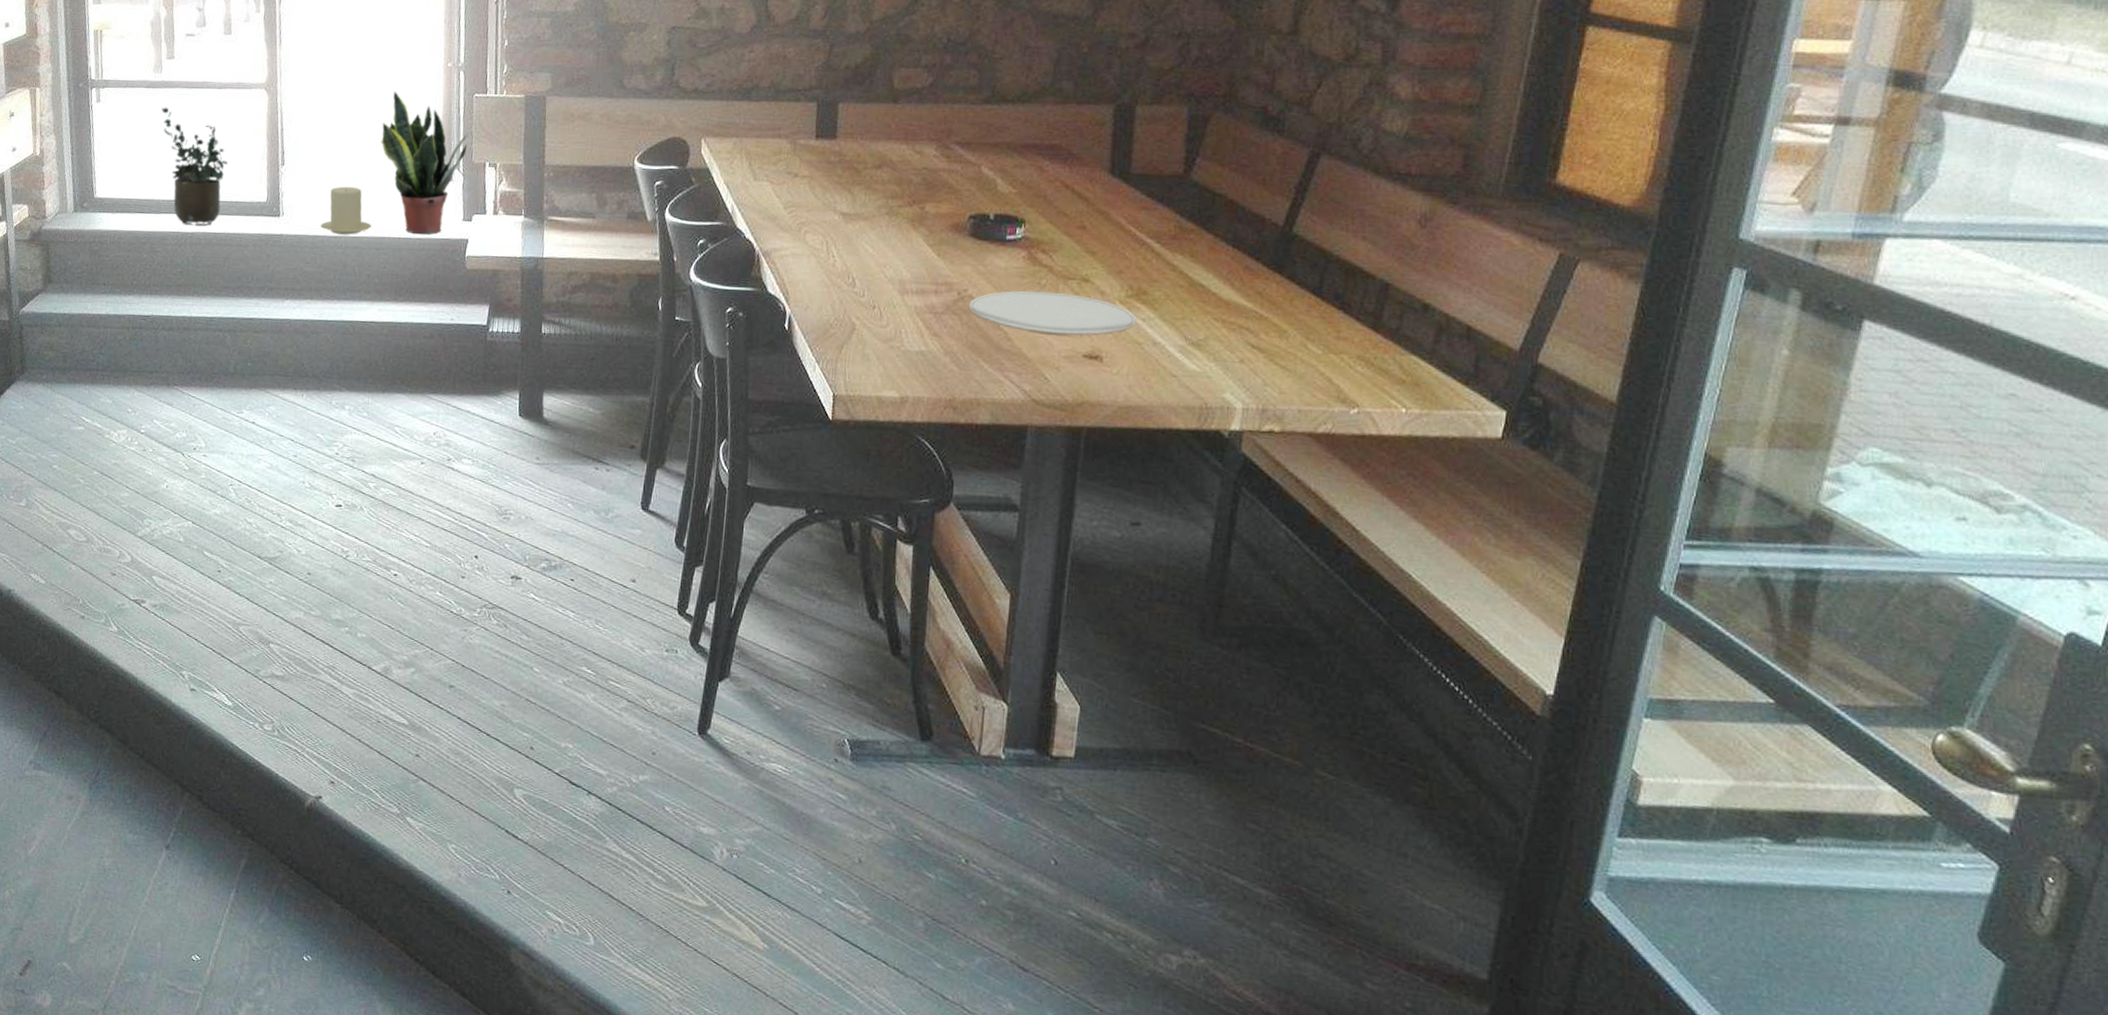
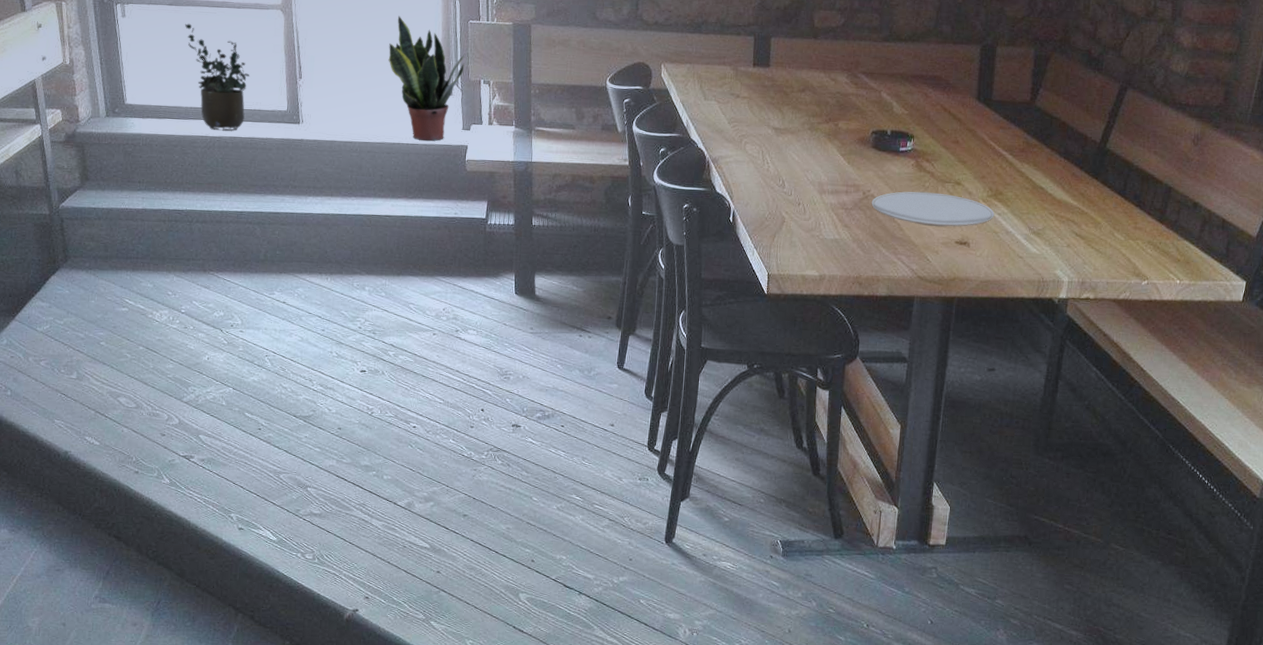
candle: present [320,186,371,235] -> none [337,98,382,141]

